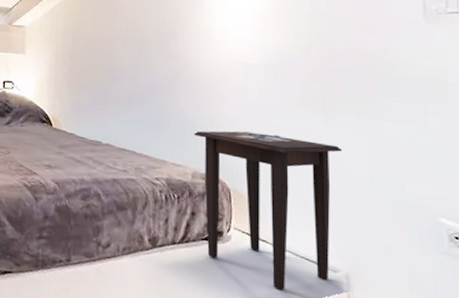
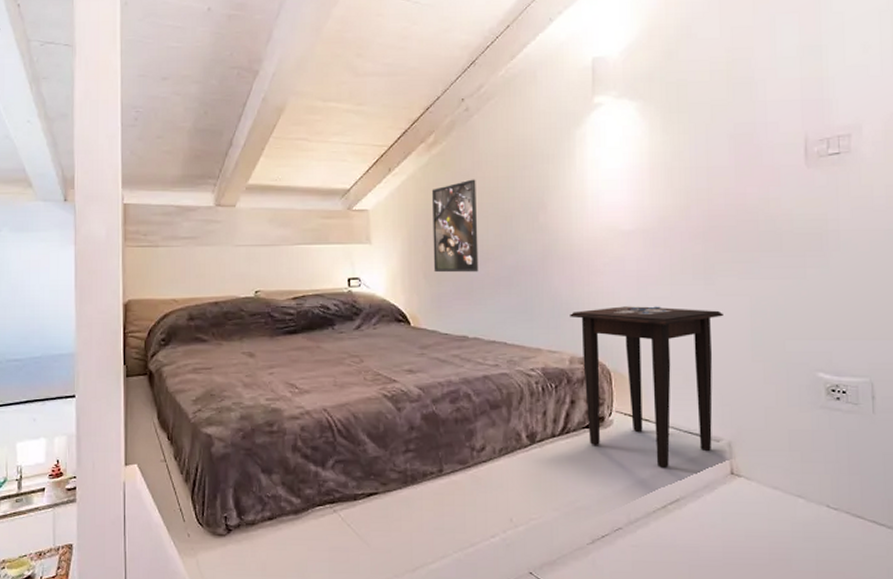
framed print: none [76,8,117,87] -> present [431,179,479,273]

